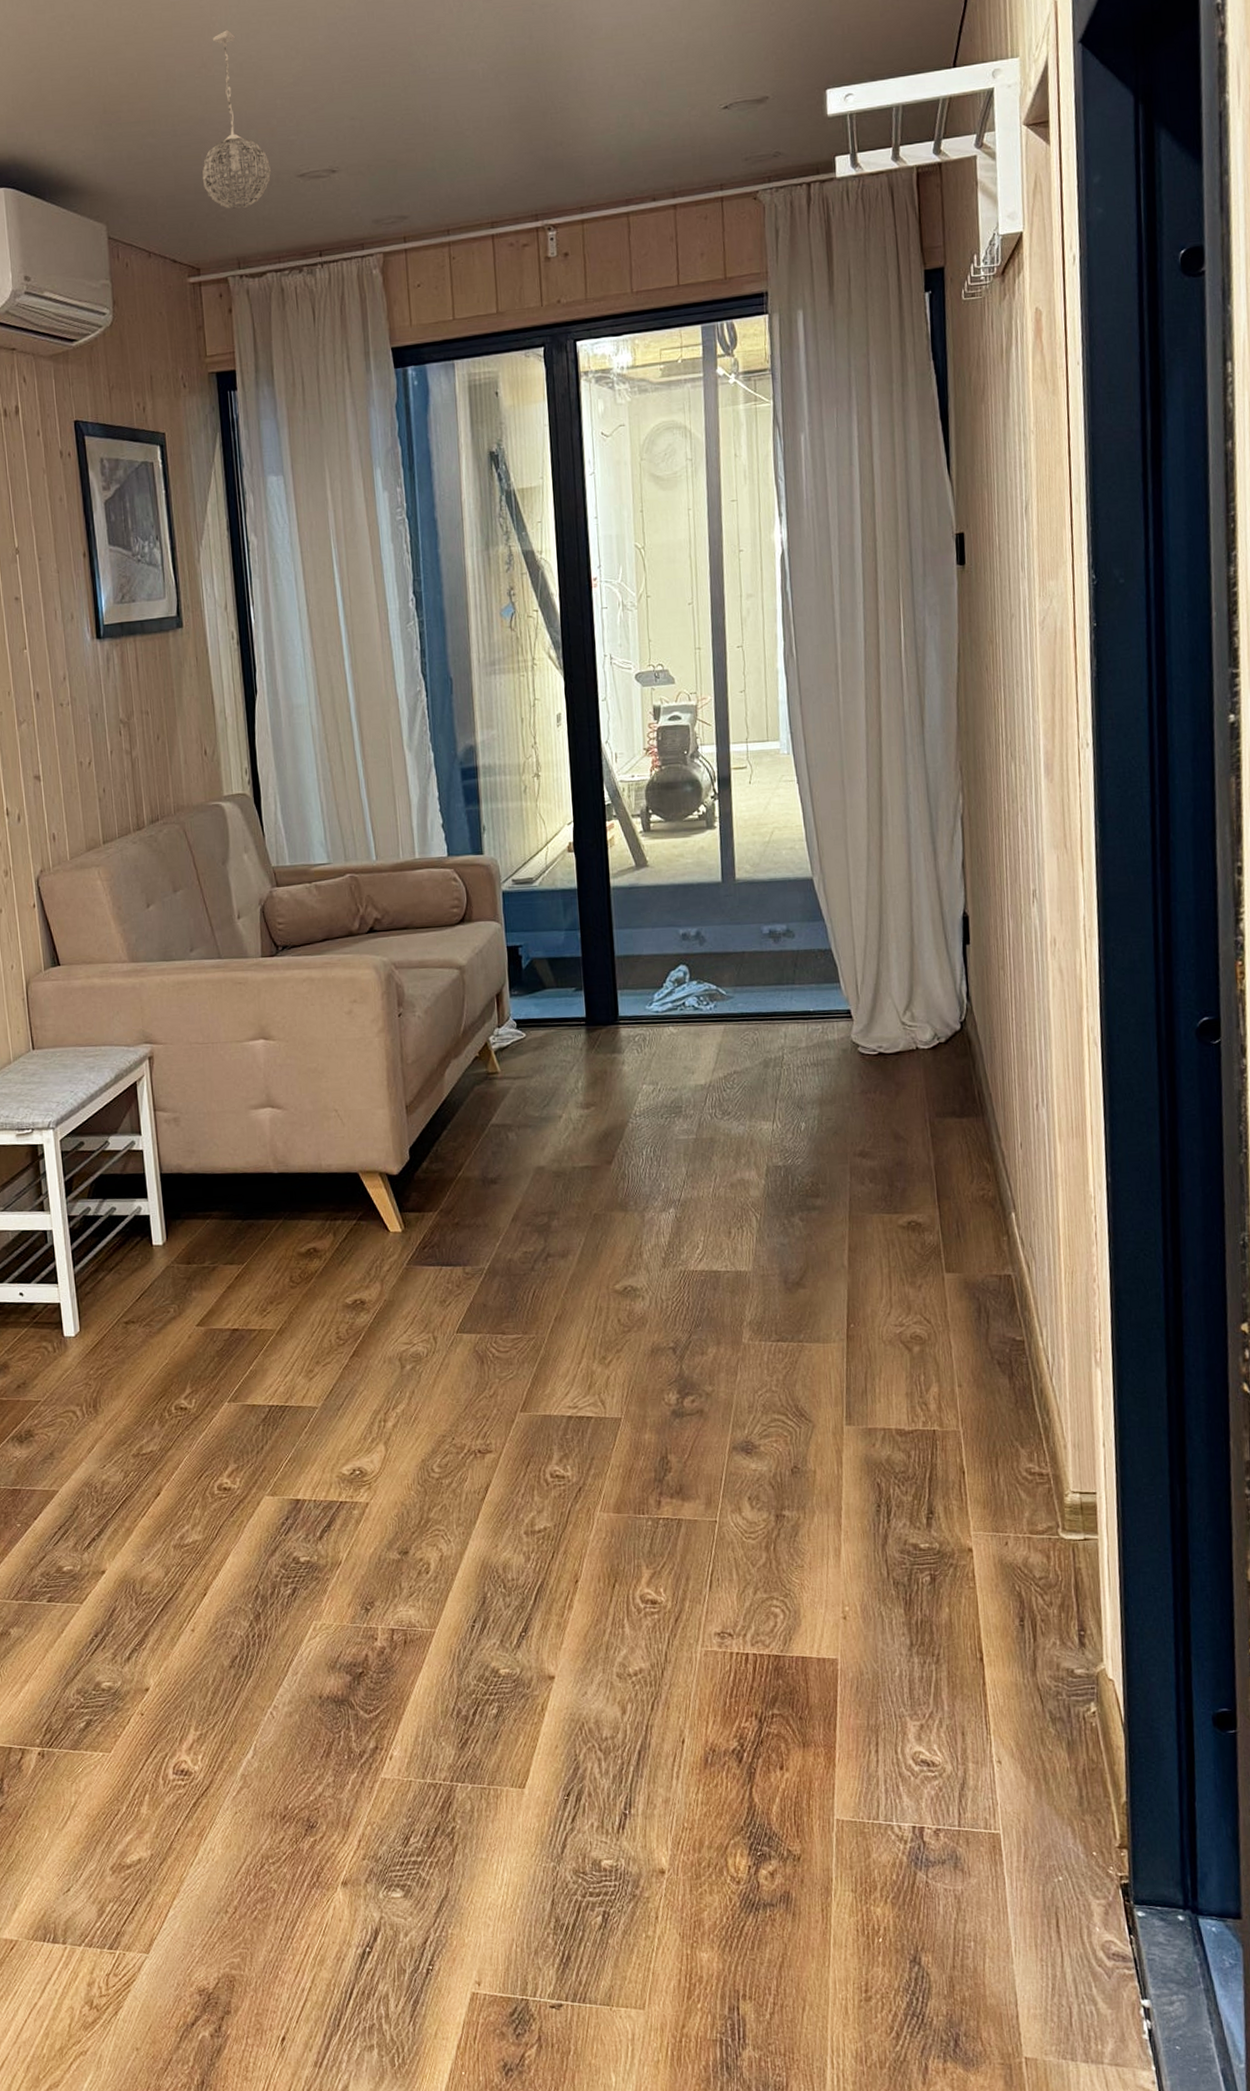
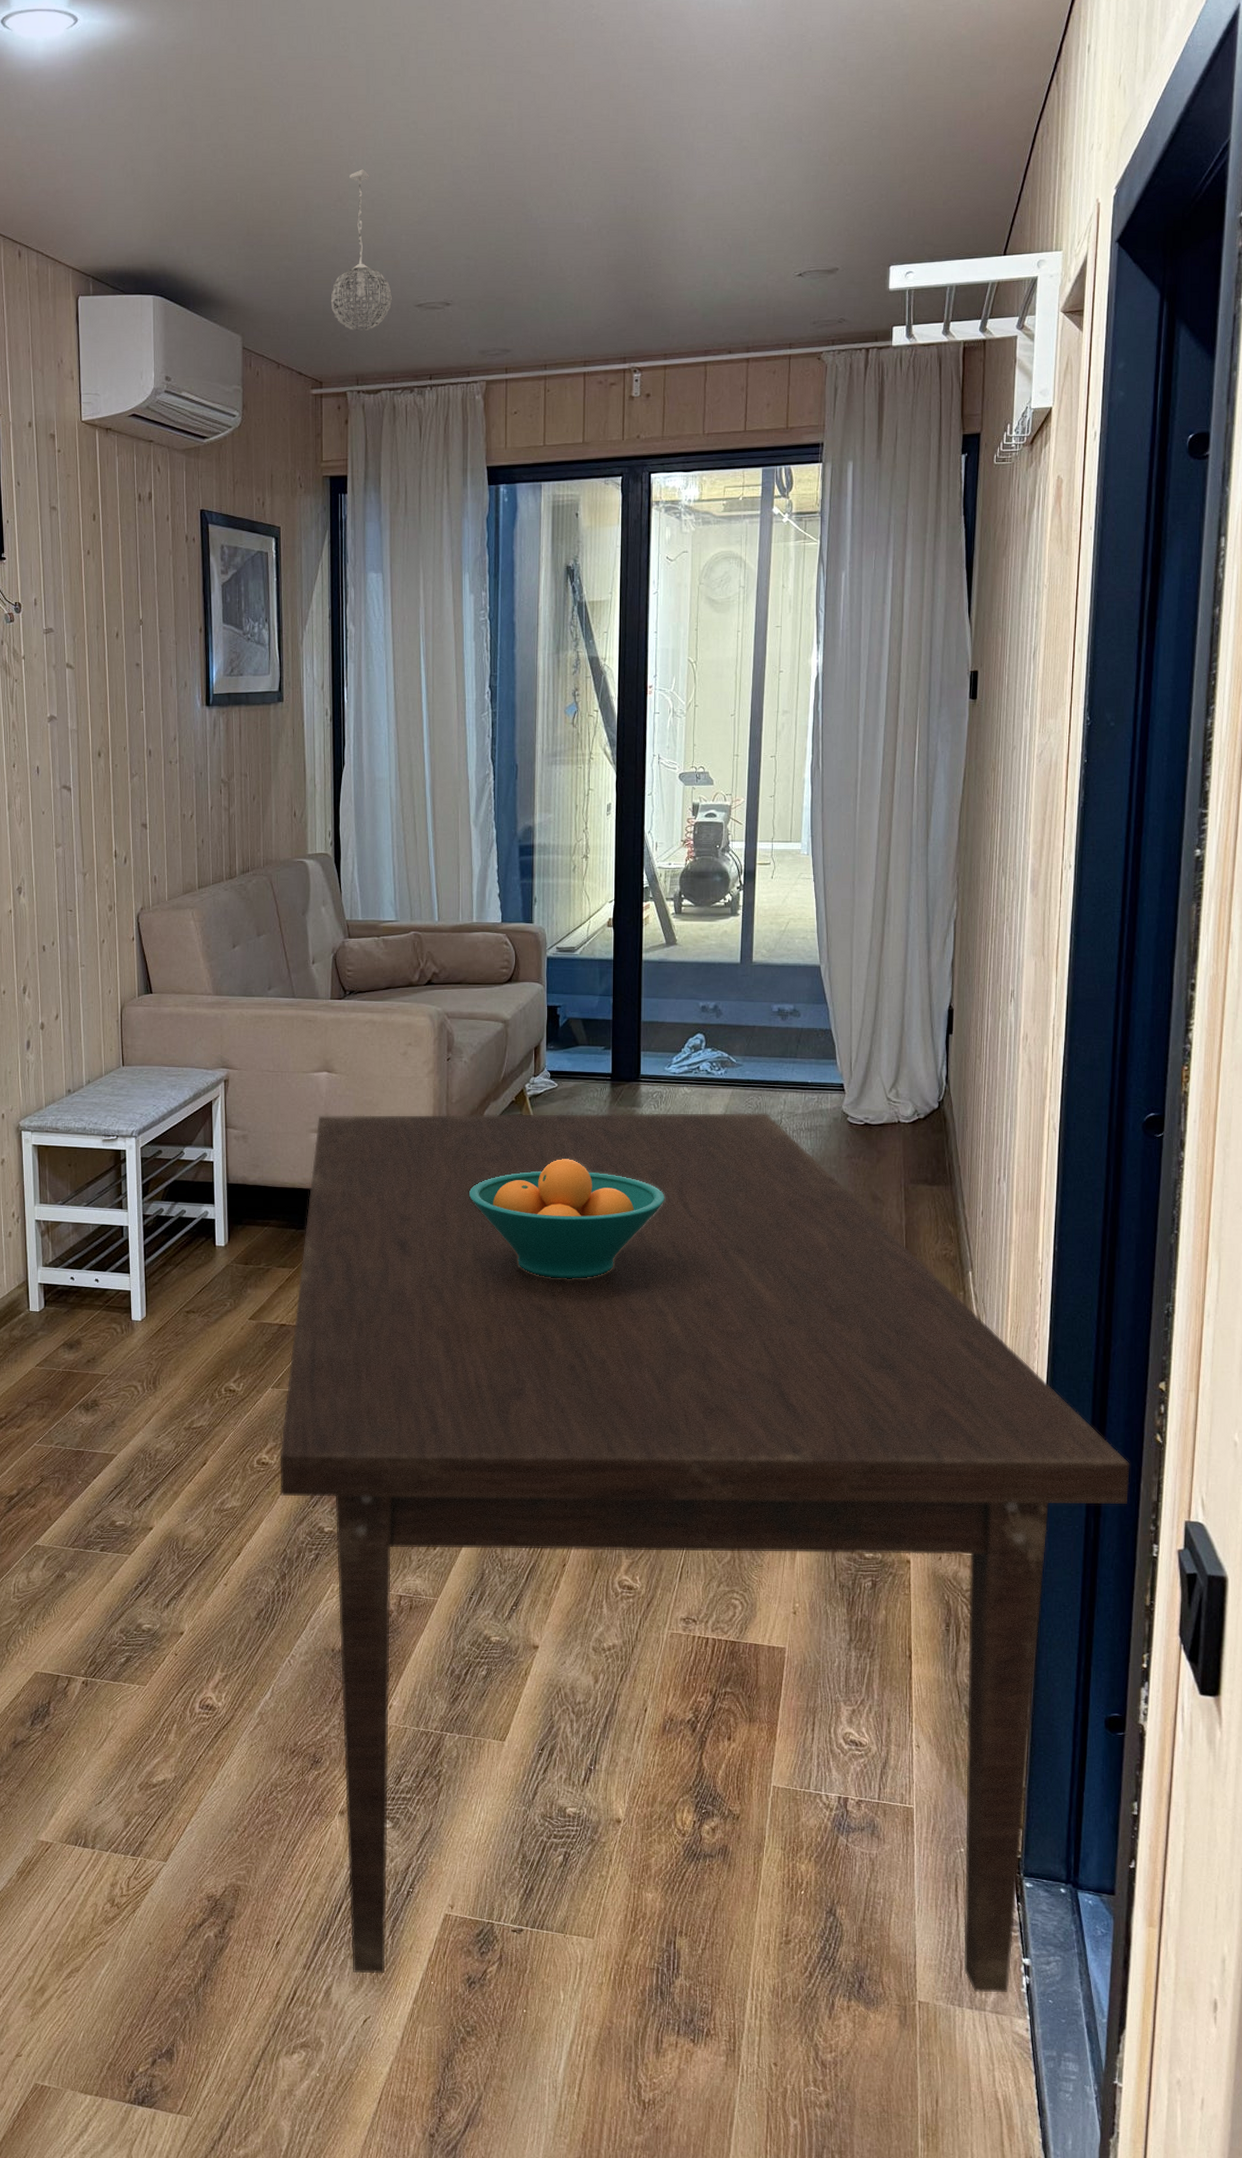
dining table: none [242,1049,1217,2067] -> present [280,1113,1130,1993]
fruit bowl: none [434,1117,658,1255] -> present [468,1159,665,1279]

